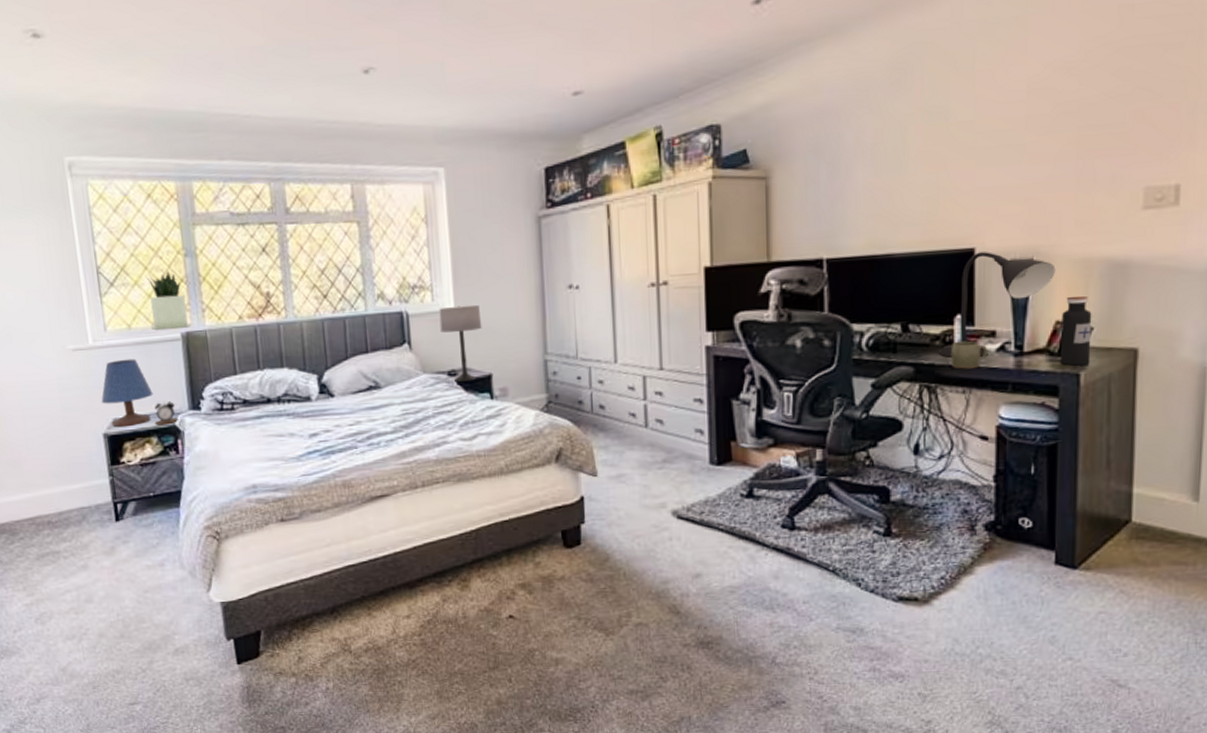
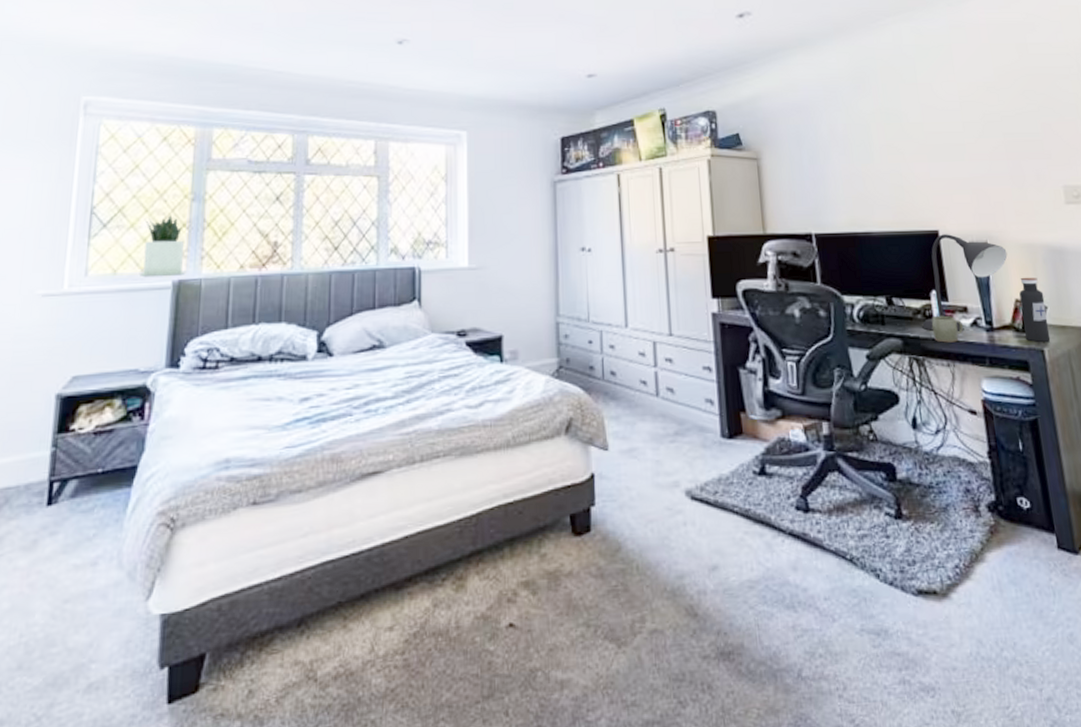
table lamp: present [101,359,153,428] -> none [62,307,127,387]
alarm clock: present [154,400,178,425] -> none [123,356,150,385]
table lamp: present [439,304,482,383] -> none [452,263,495,344]

